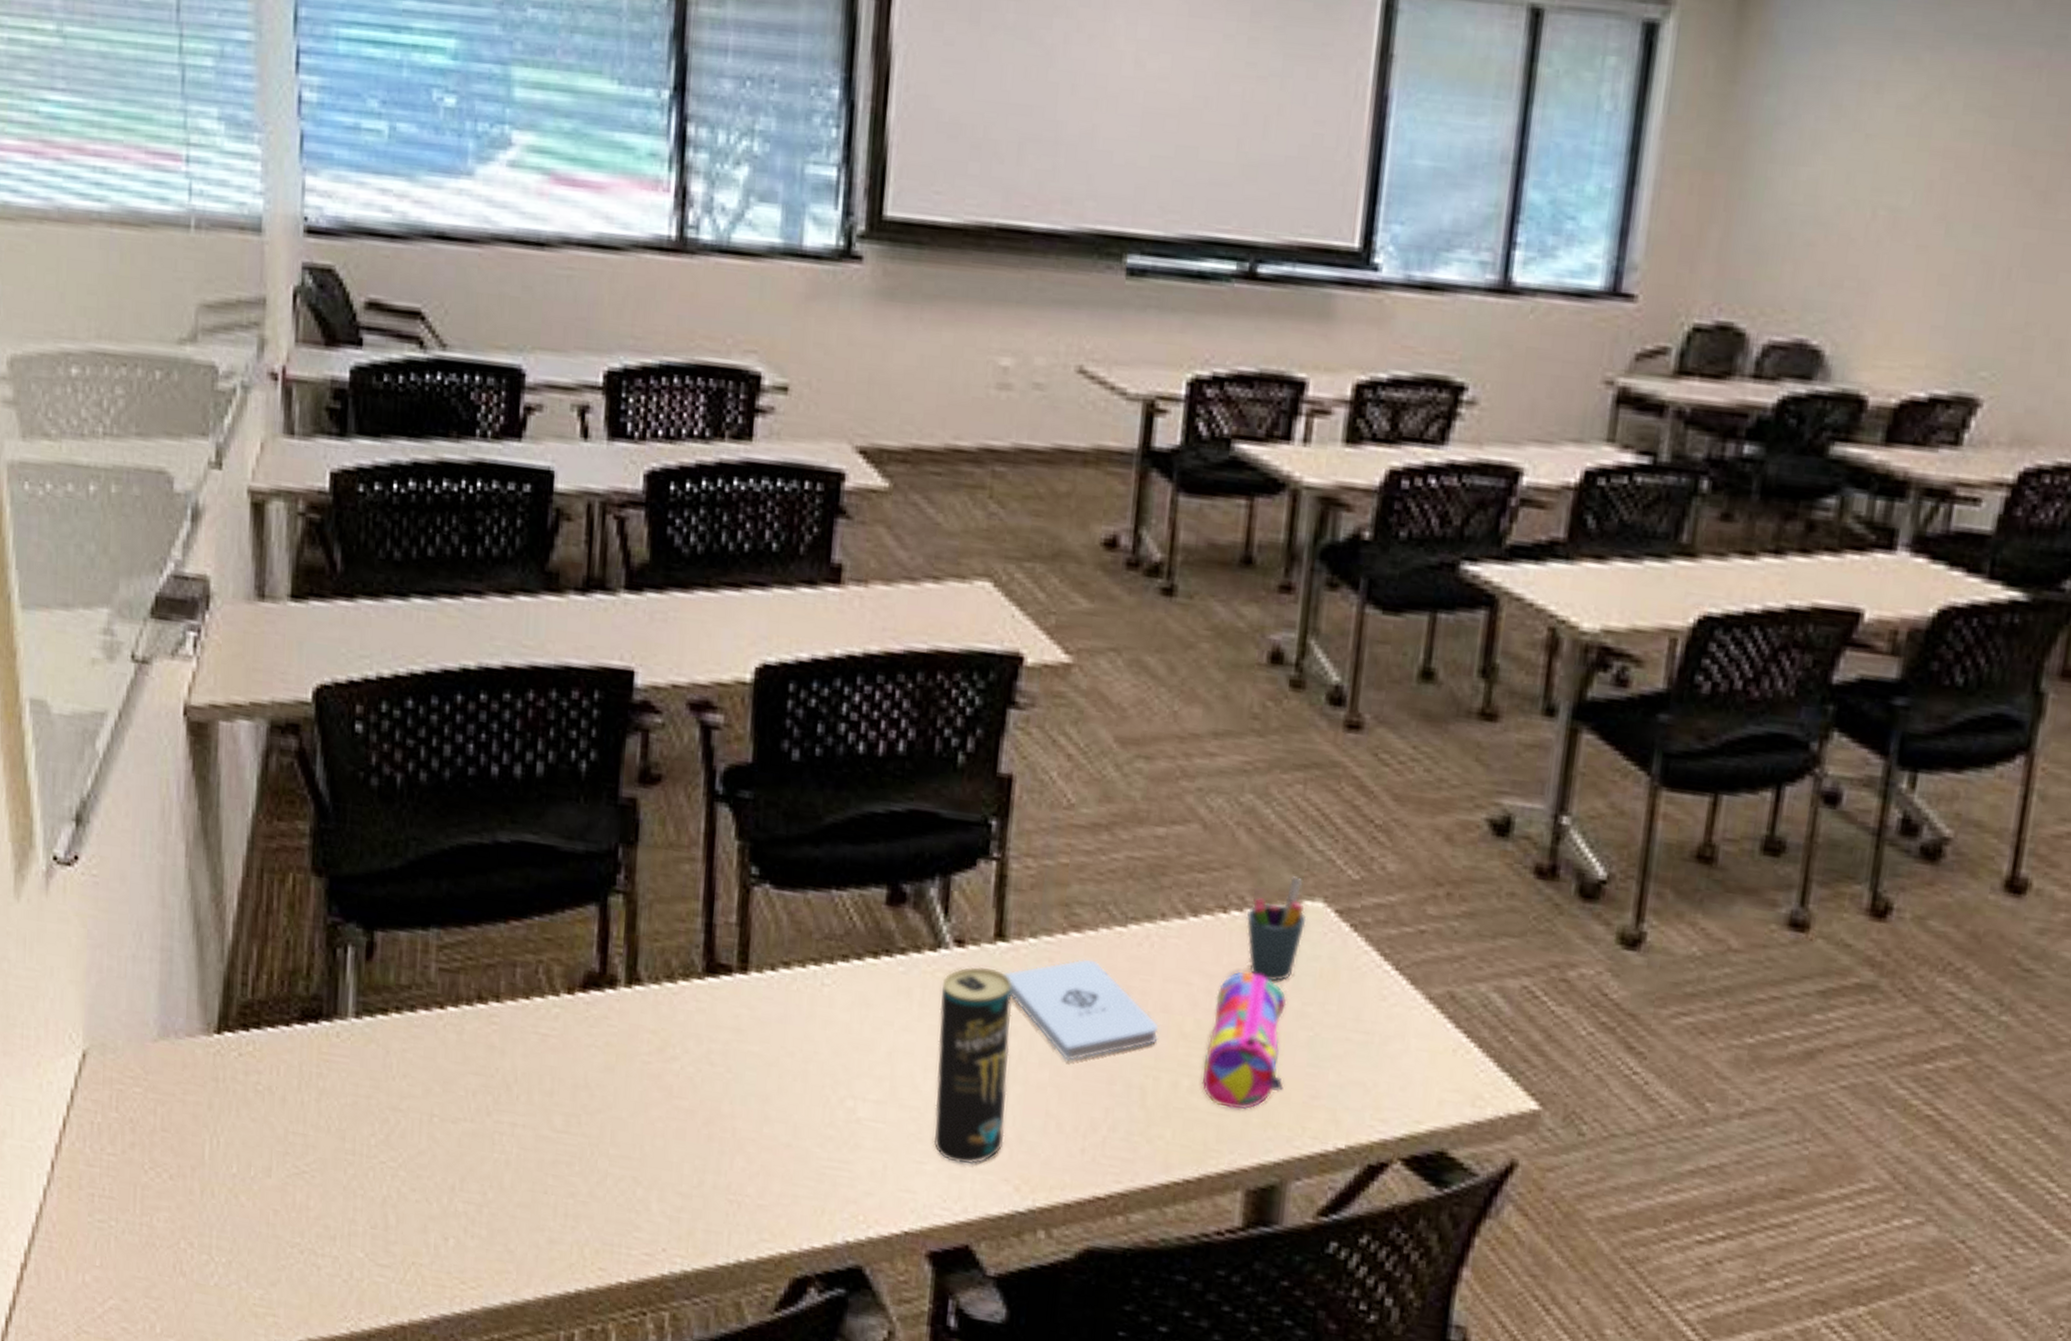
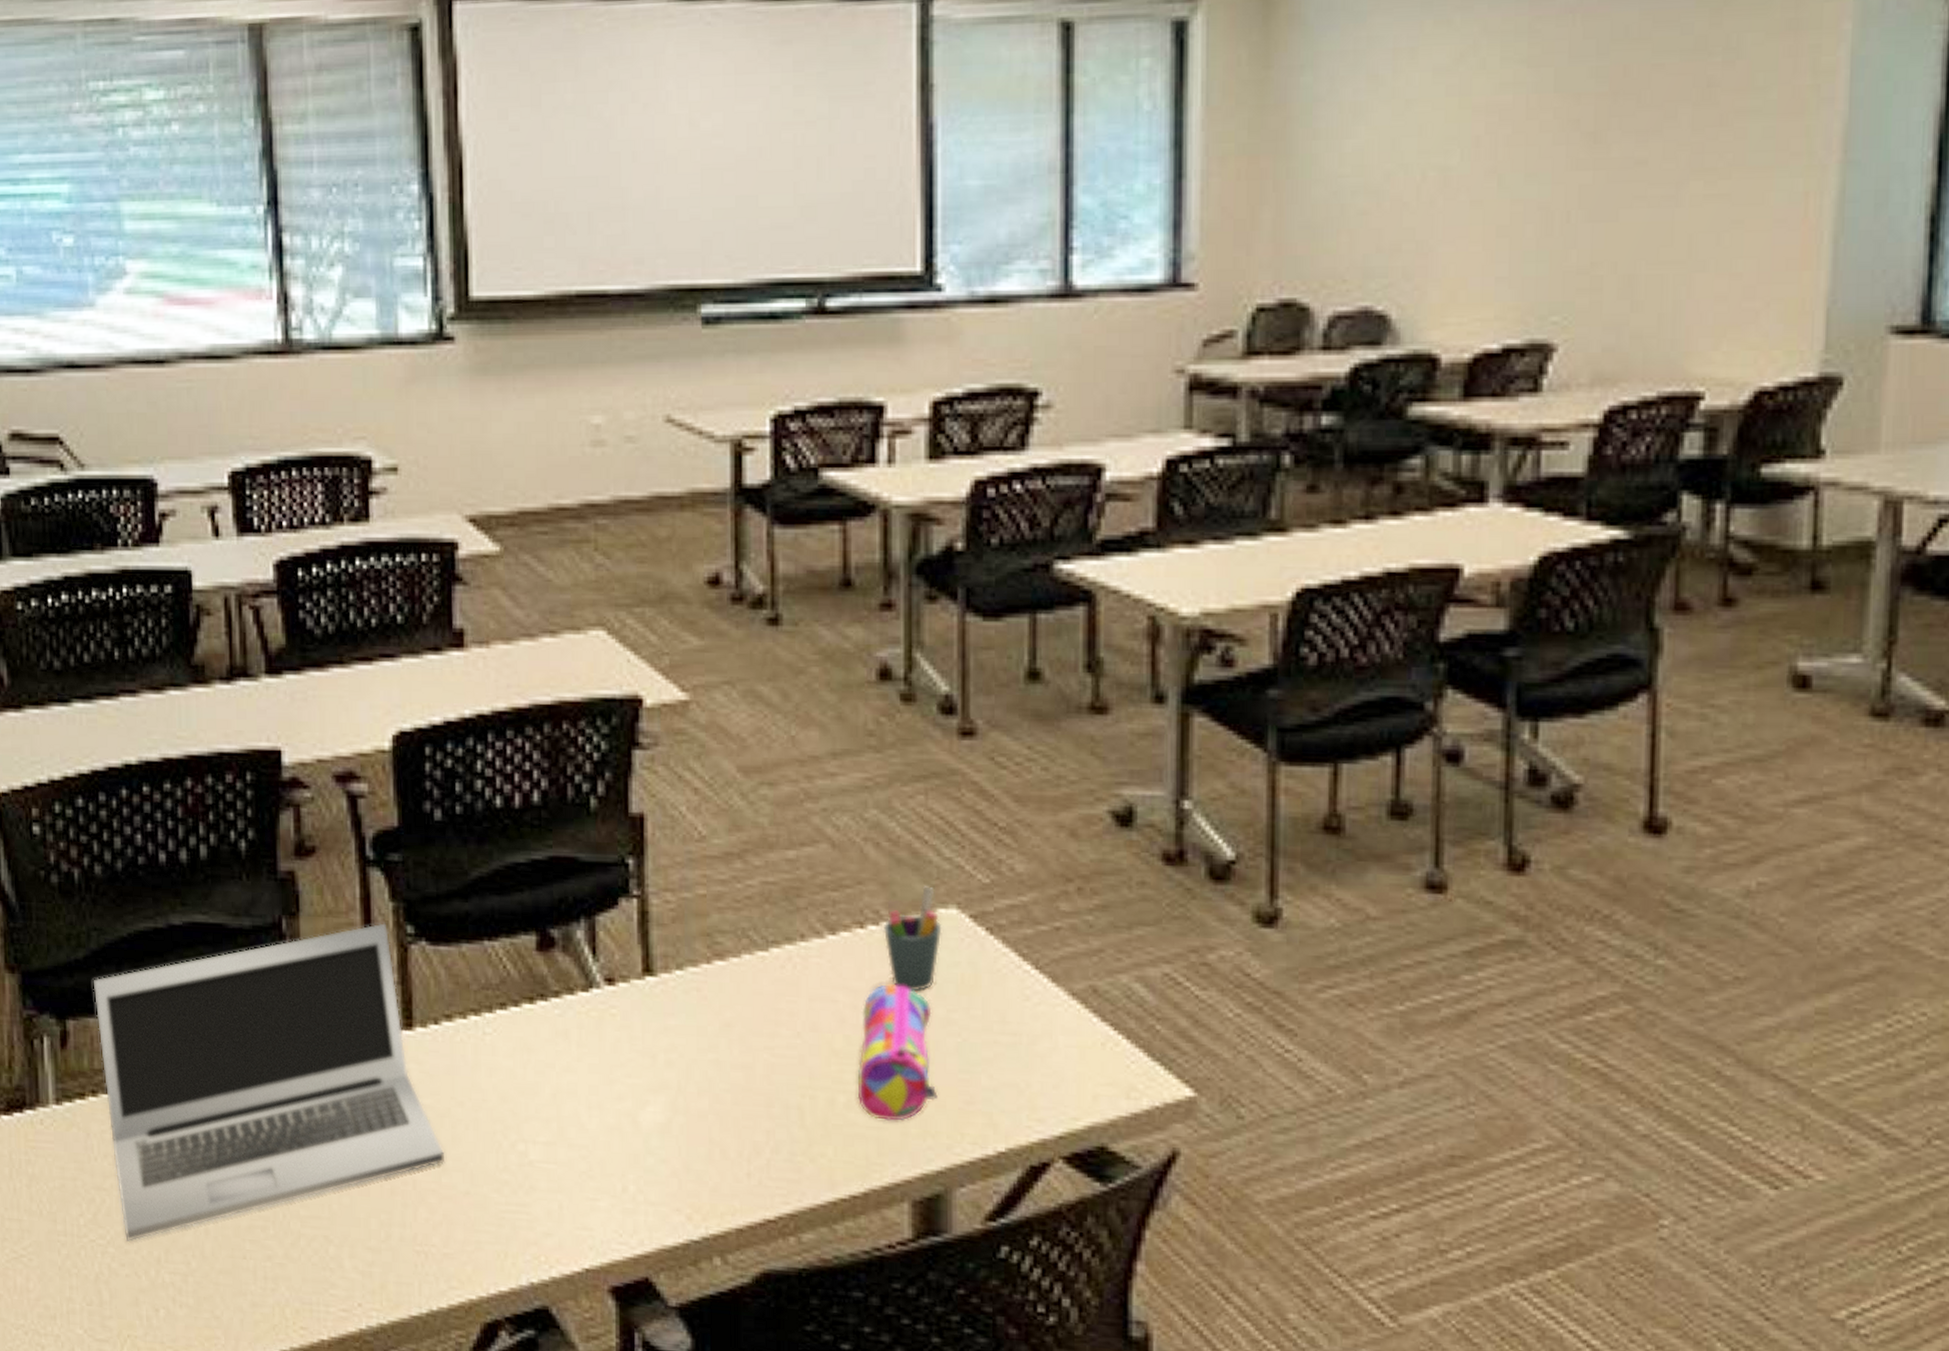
laptop: none [406,860,770,1167] -> present [93,923,445,1242]
beverage can: present [933,966,1013,1165] -> none [597,1002,672,1198]
notepad: present [1004,958,1159,1061] -> none [655,986,810,1087]

